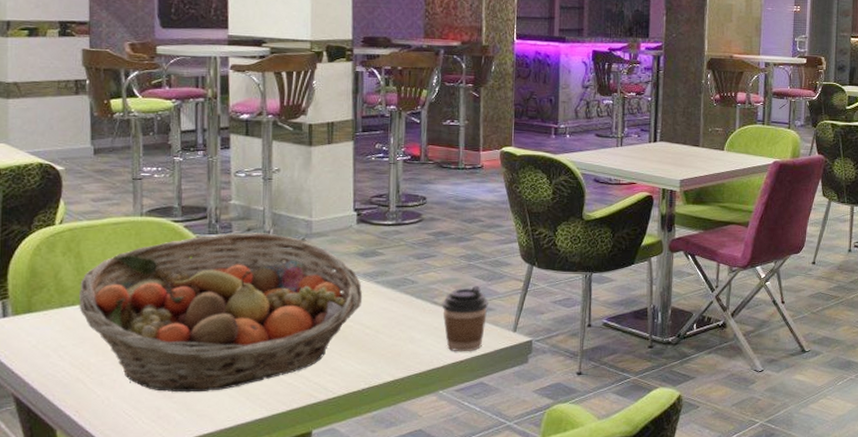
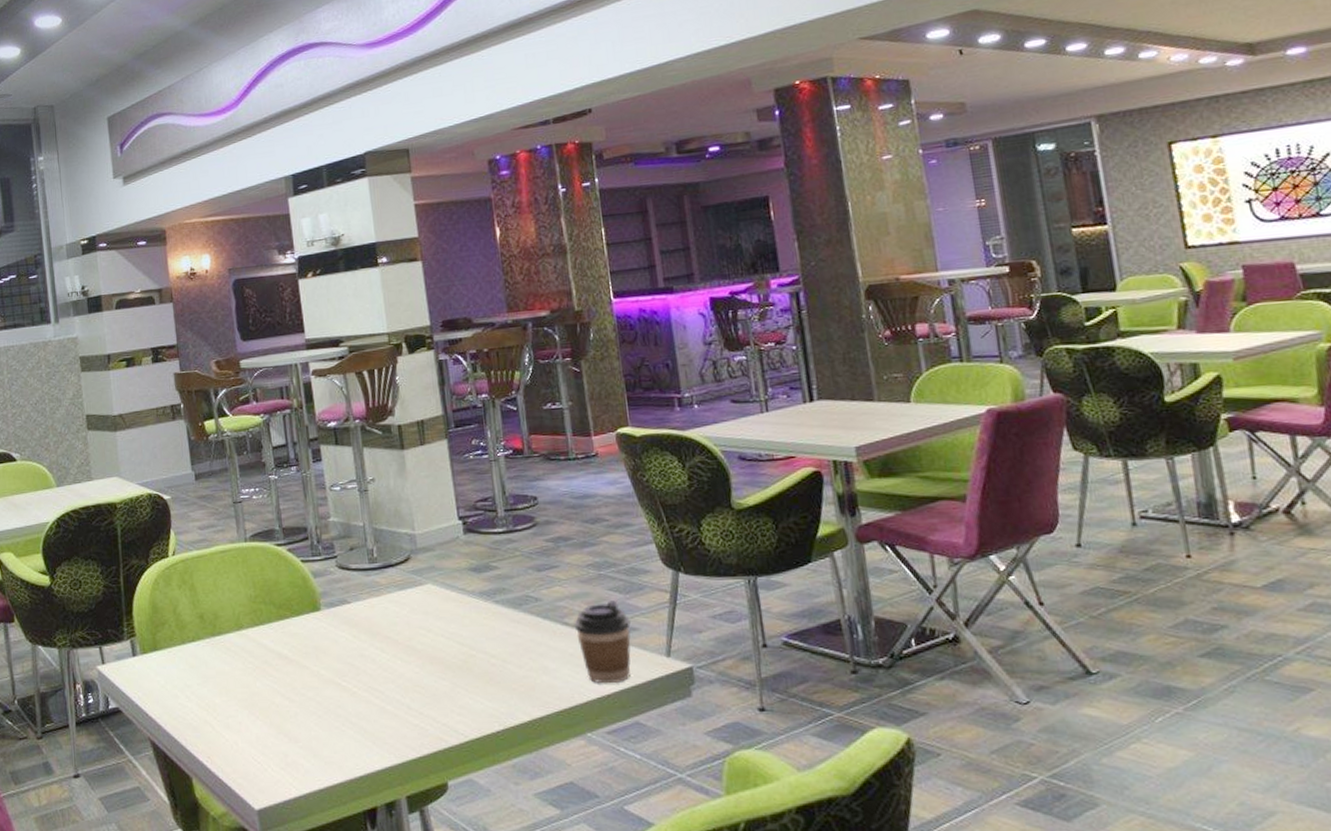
fruit basket: present [79,233,363,393] -> none [197,551,483,736]

